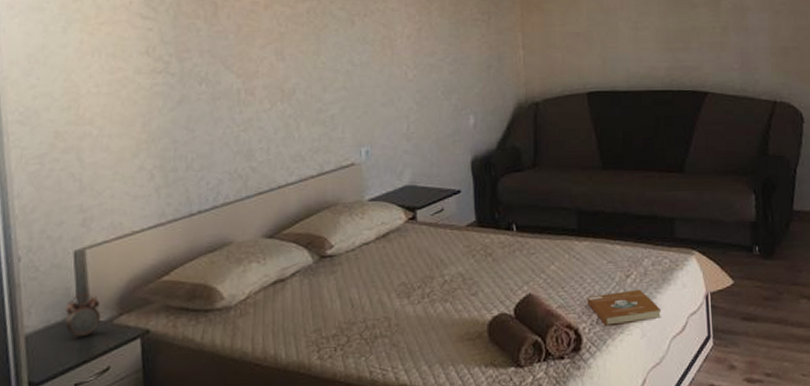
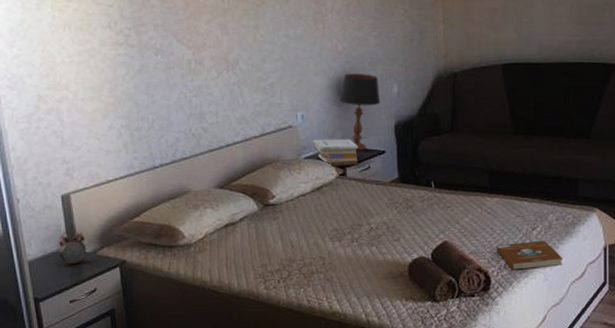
books: none [378,177,431,209] -> present [313,139,359,166]
table lamp: none [408,104,455,192] -> present [338,74,381,152]

